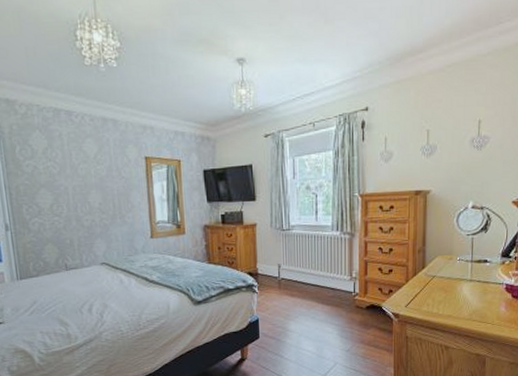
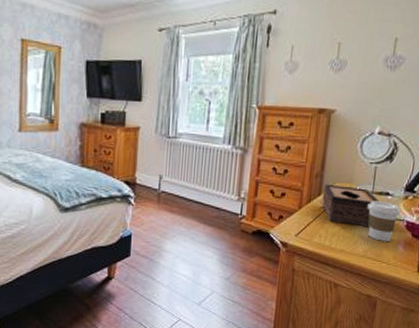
tissue box: none [426,257,480,293] -> present [322,184,380,227]
coffee cup: none [468,268,500,304] -> present [367,201,402,242]

